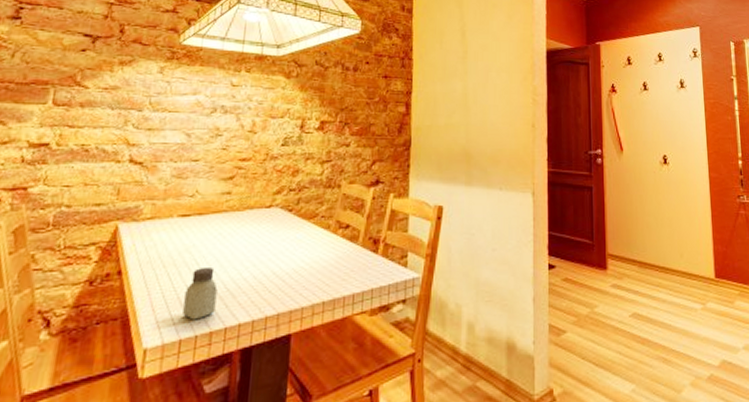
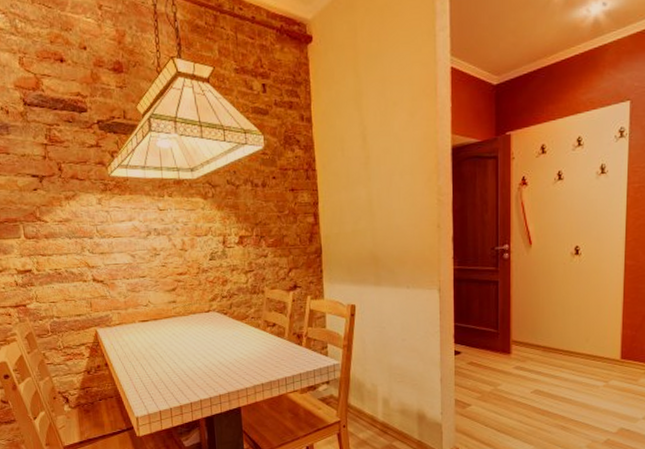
saltshaker: present [183,266,218,320] -> none [156,359,181,397]

